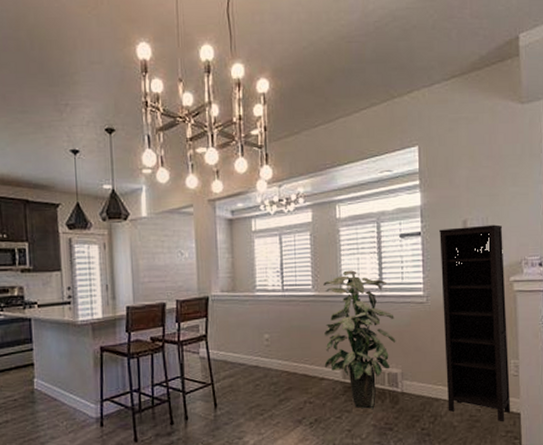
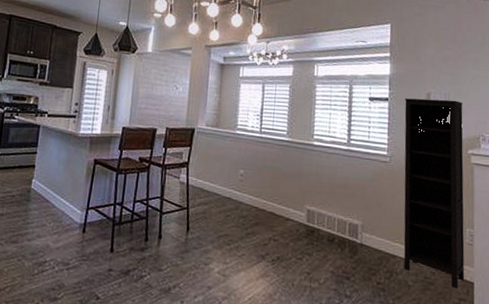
indoor plant: present [323,270,396,409] -> none [291,122,359,255]

